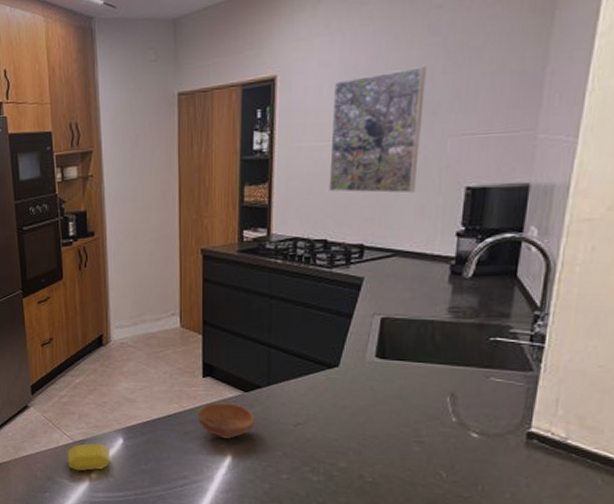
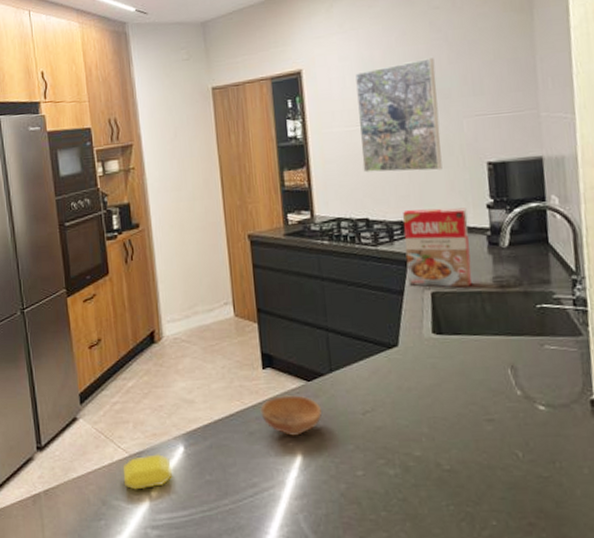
cereal box: none [359,233,434,315] -> present [403,208,472,288]

